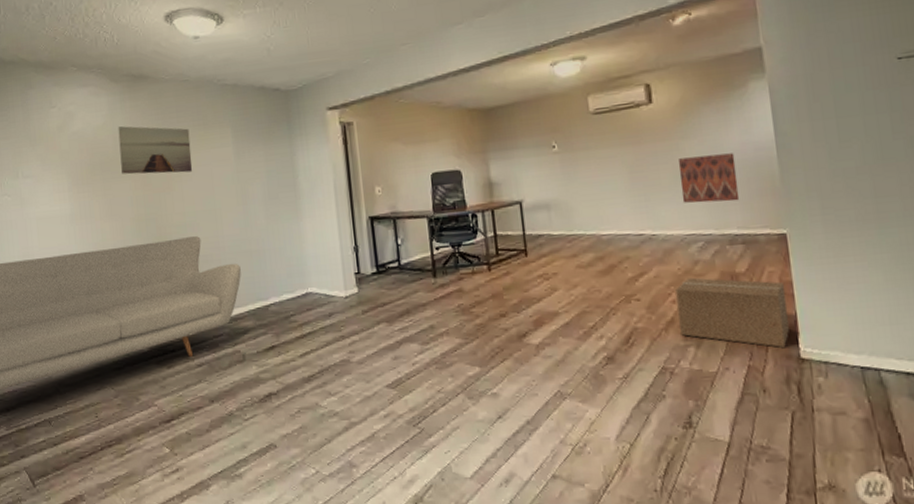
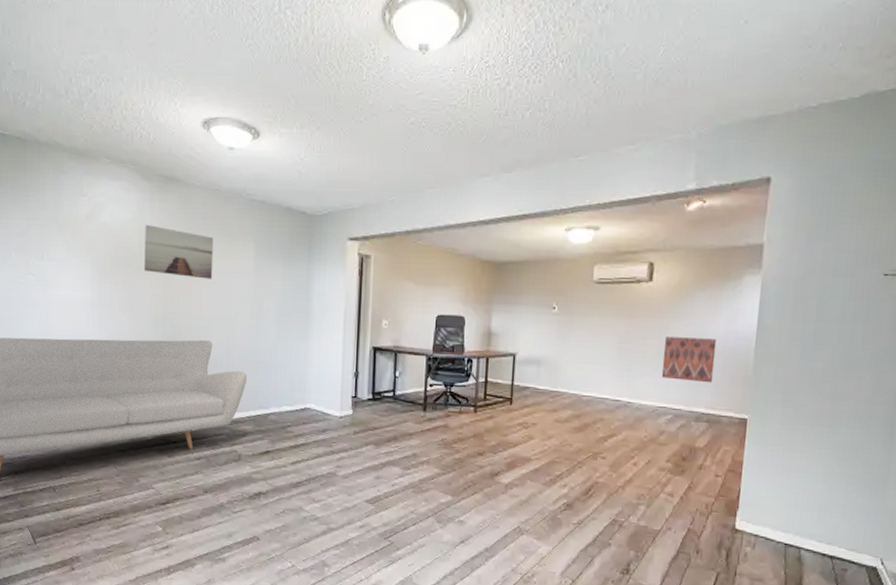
cardboard box: present [676,277,790,348] -> none [635,445,736,517]

